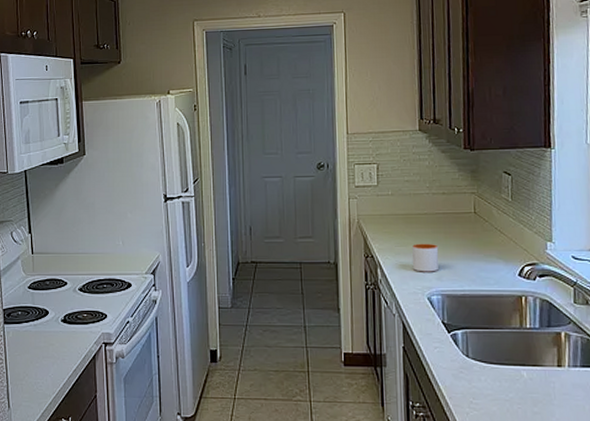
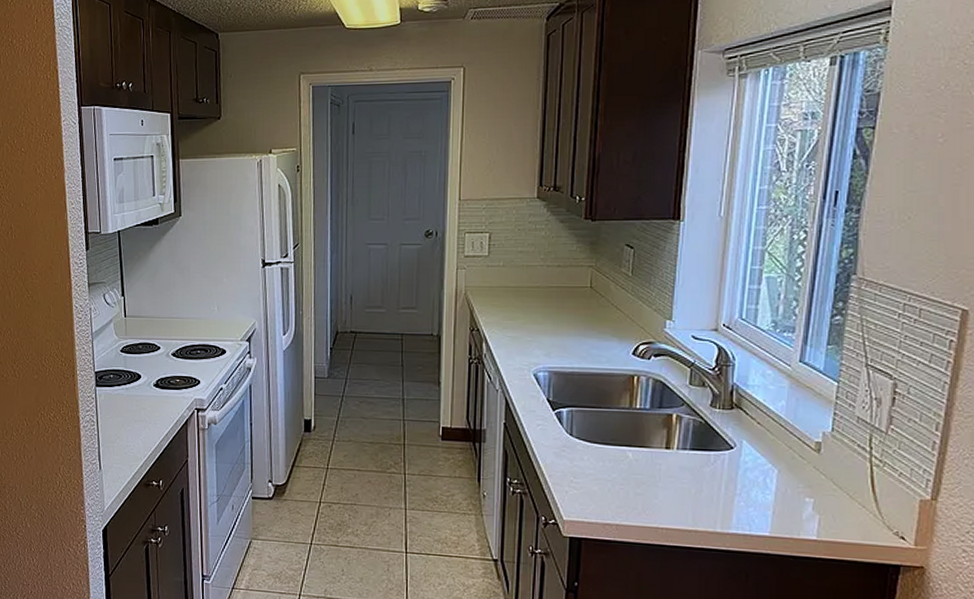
mug: present [412,243,439,272] -> none [519,317,549,348]

